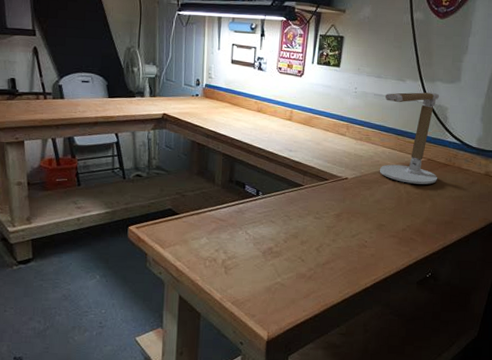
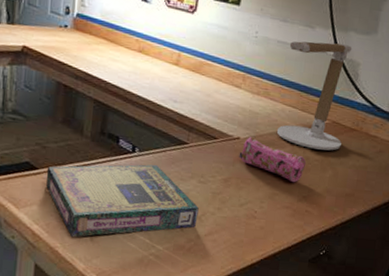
video game box: none [185,205,316,272] -> present [45,164,199,238]
pencil case: none [348,177,408,215] -> present [239,137,307,183]

